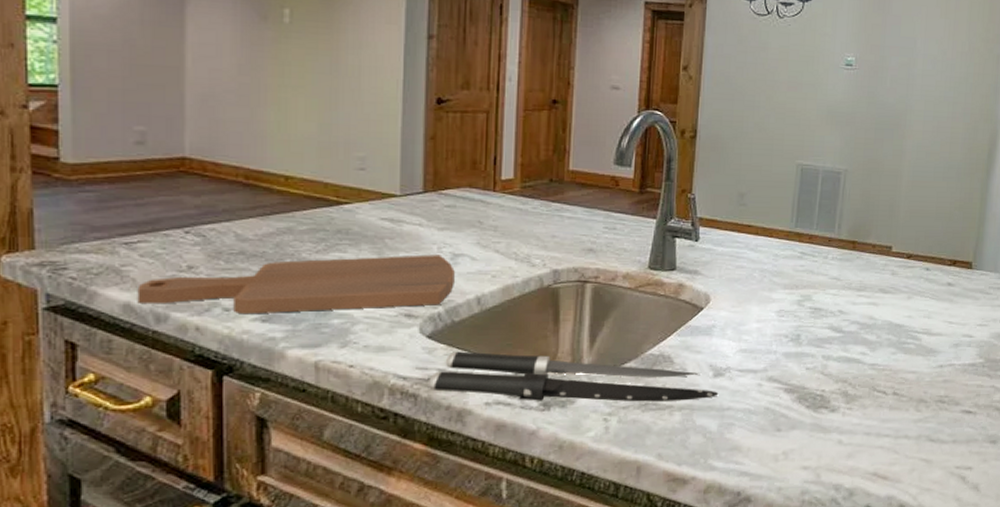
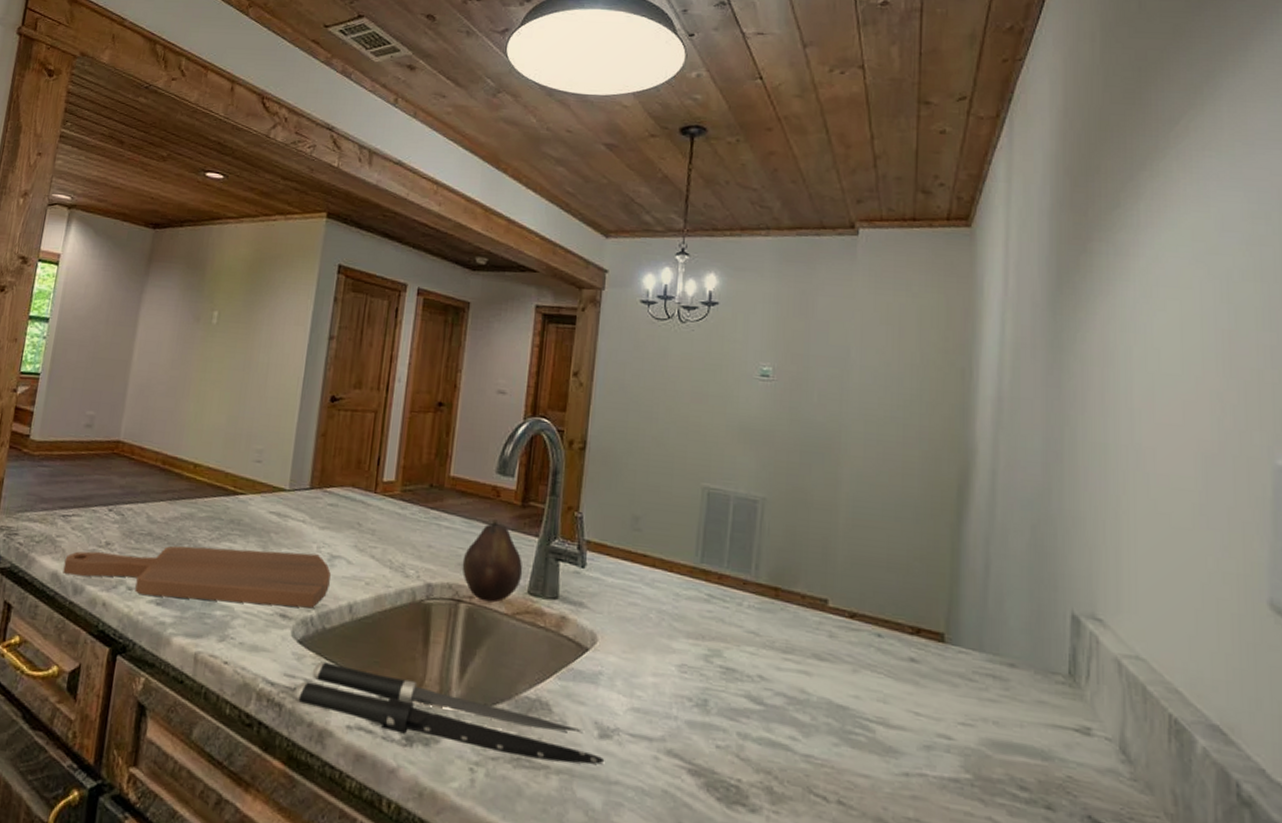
fruit: none [586,206,643,280] -> present [462,519,523,603]

